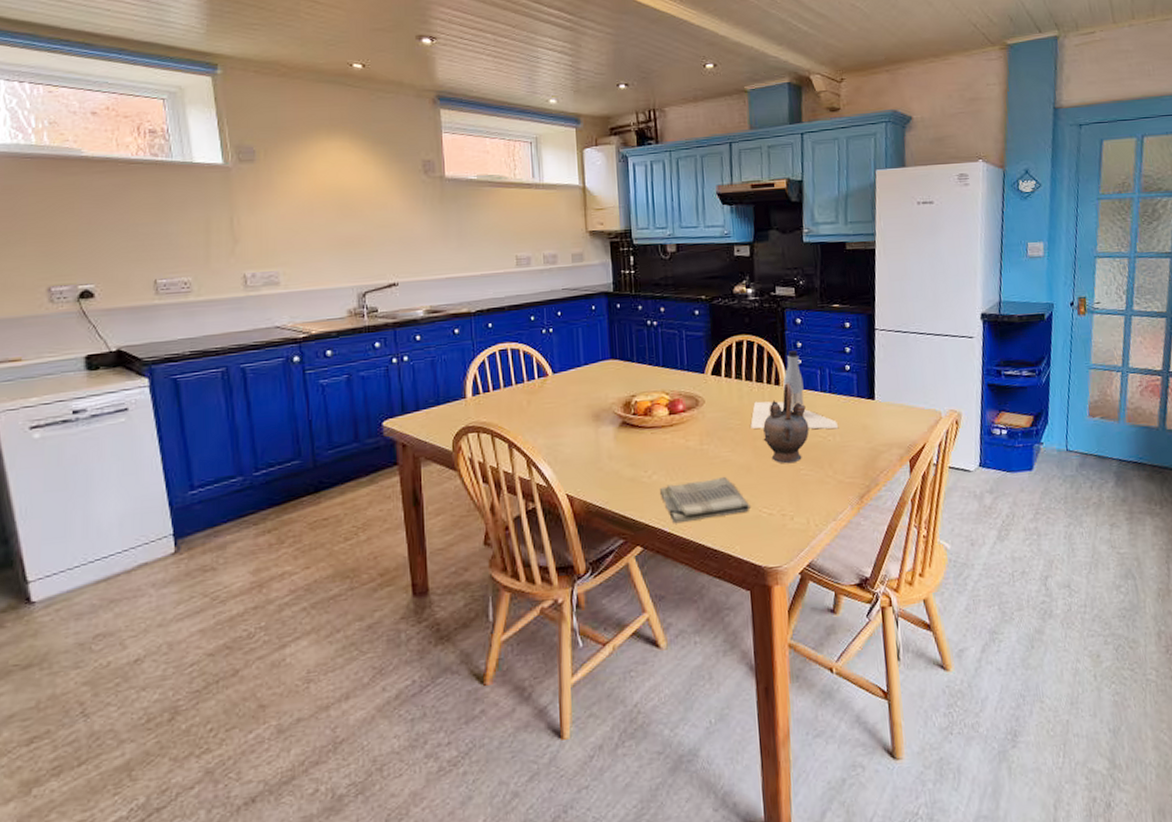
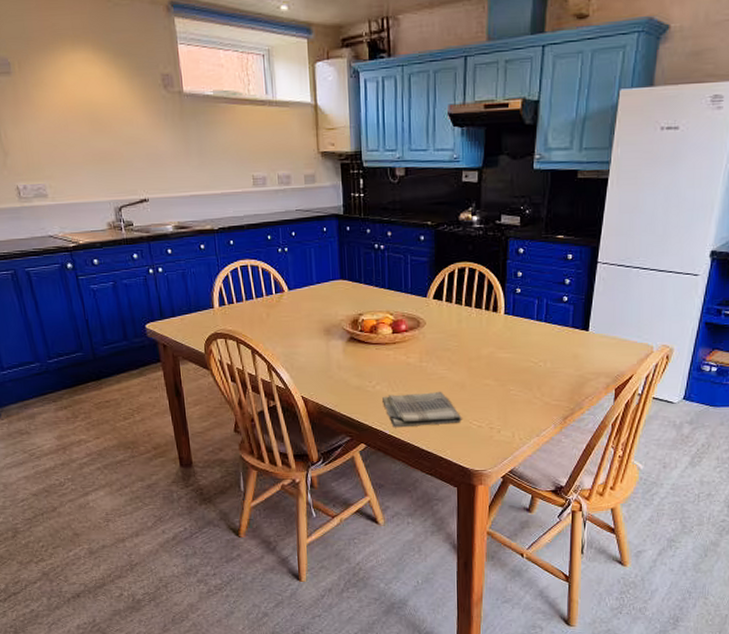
bottle: present [750,350,839,429] -> none [467,279,551,356]
teapot: present [763,382,809,464] -> none [478,309,522,384]

